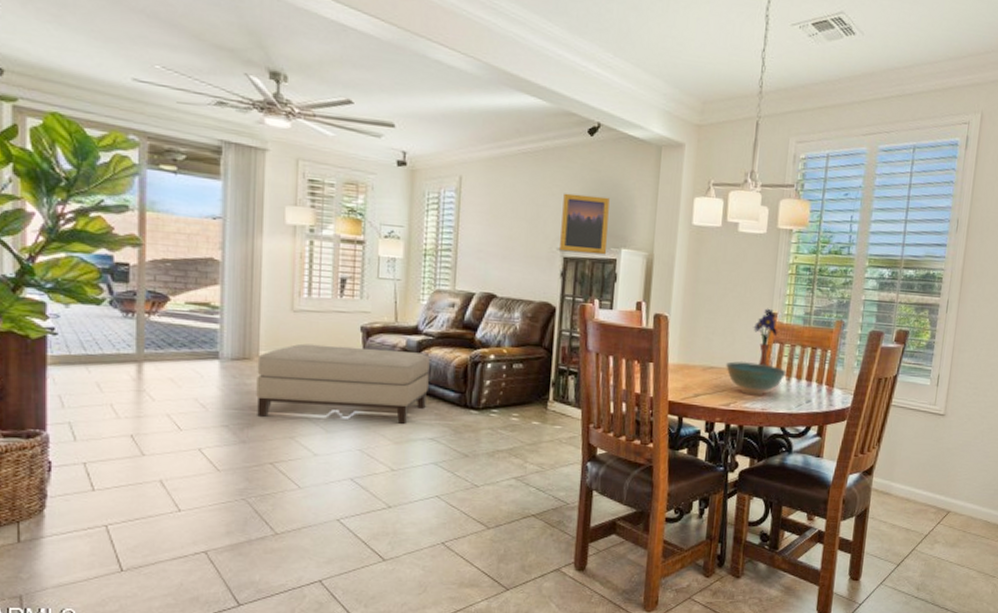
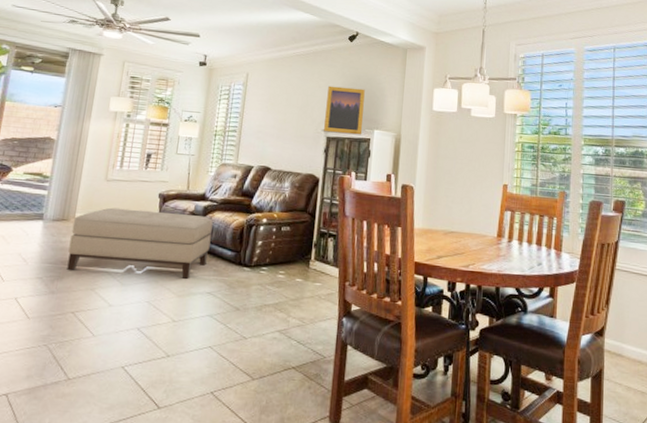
bowl: present [726,361,786,396] -> none [464,227,518,259]
flower arrangement: present [753,308,778,366] -> none [487,180,509,232]

